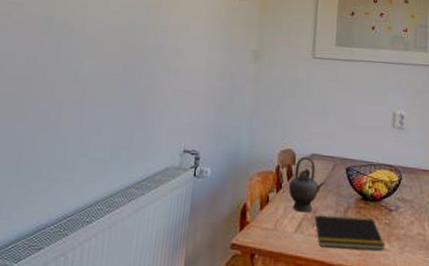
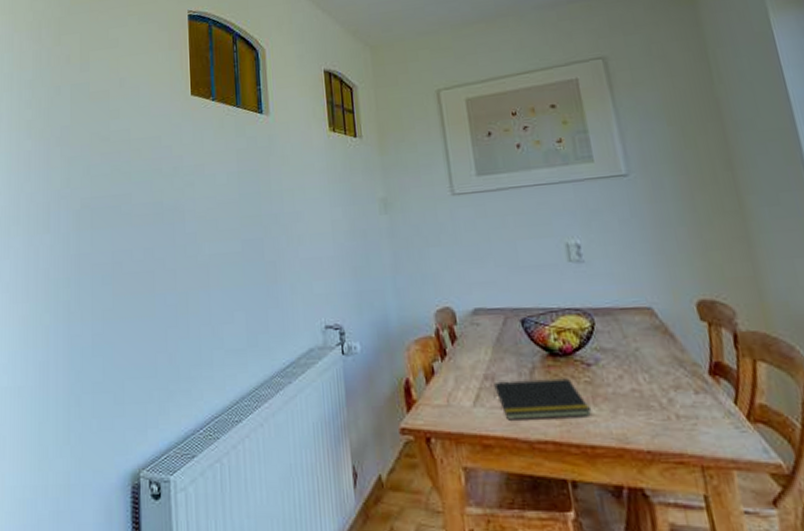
teapot: present [288,156,325,213] -> none [454,313,498,381]

